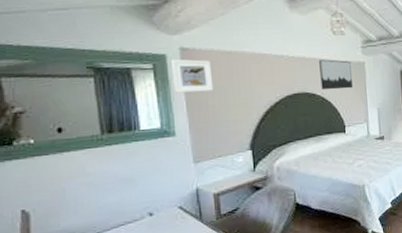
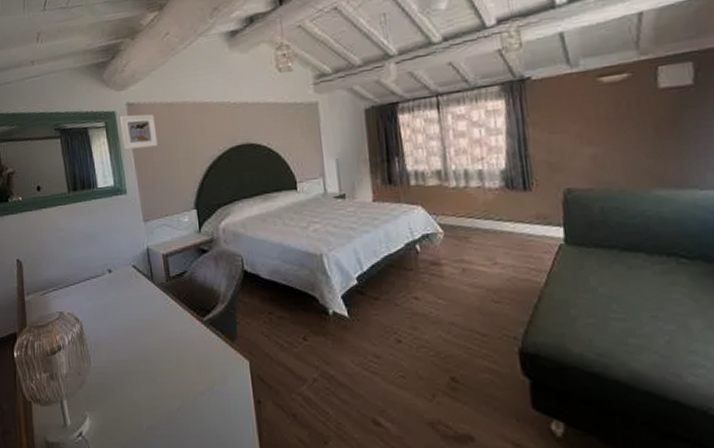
wall art: present [319,60,354,90] -> none [264,102,305,139]

